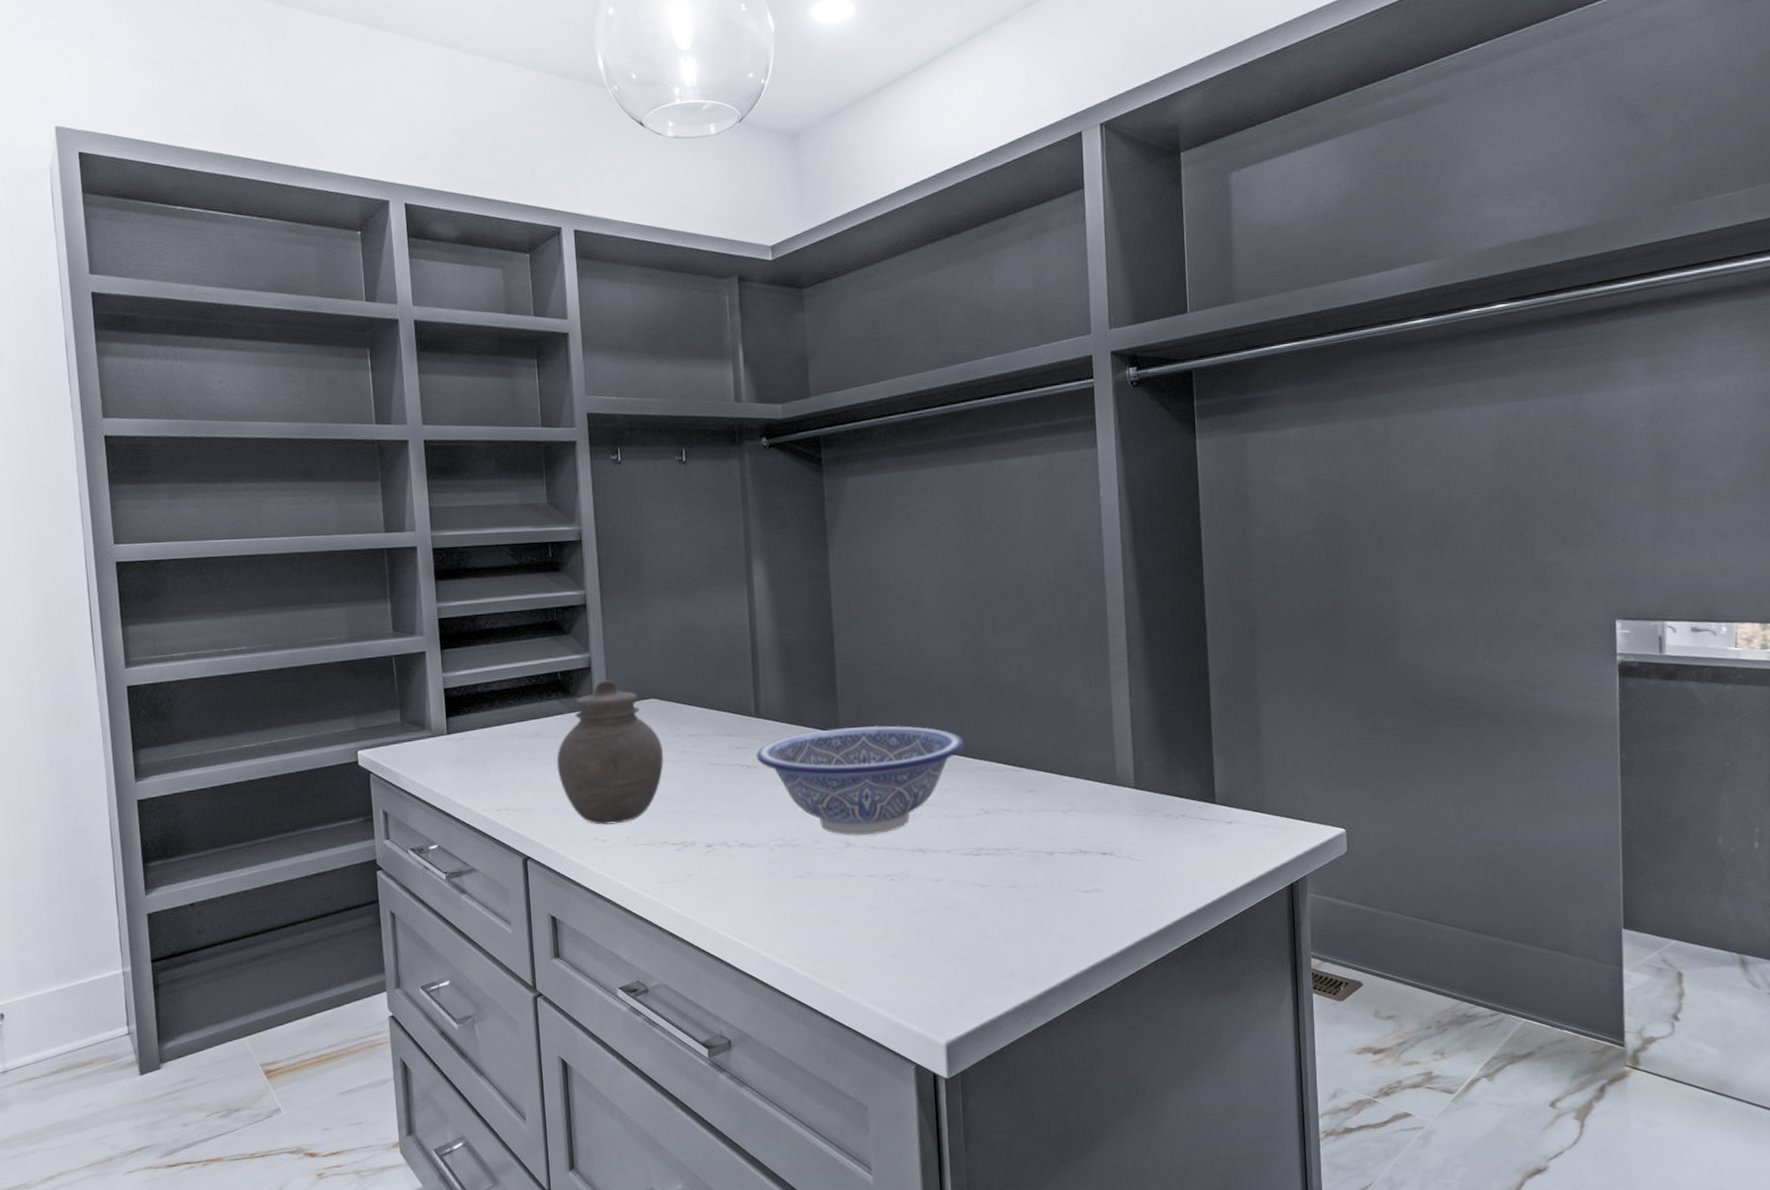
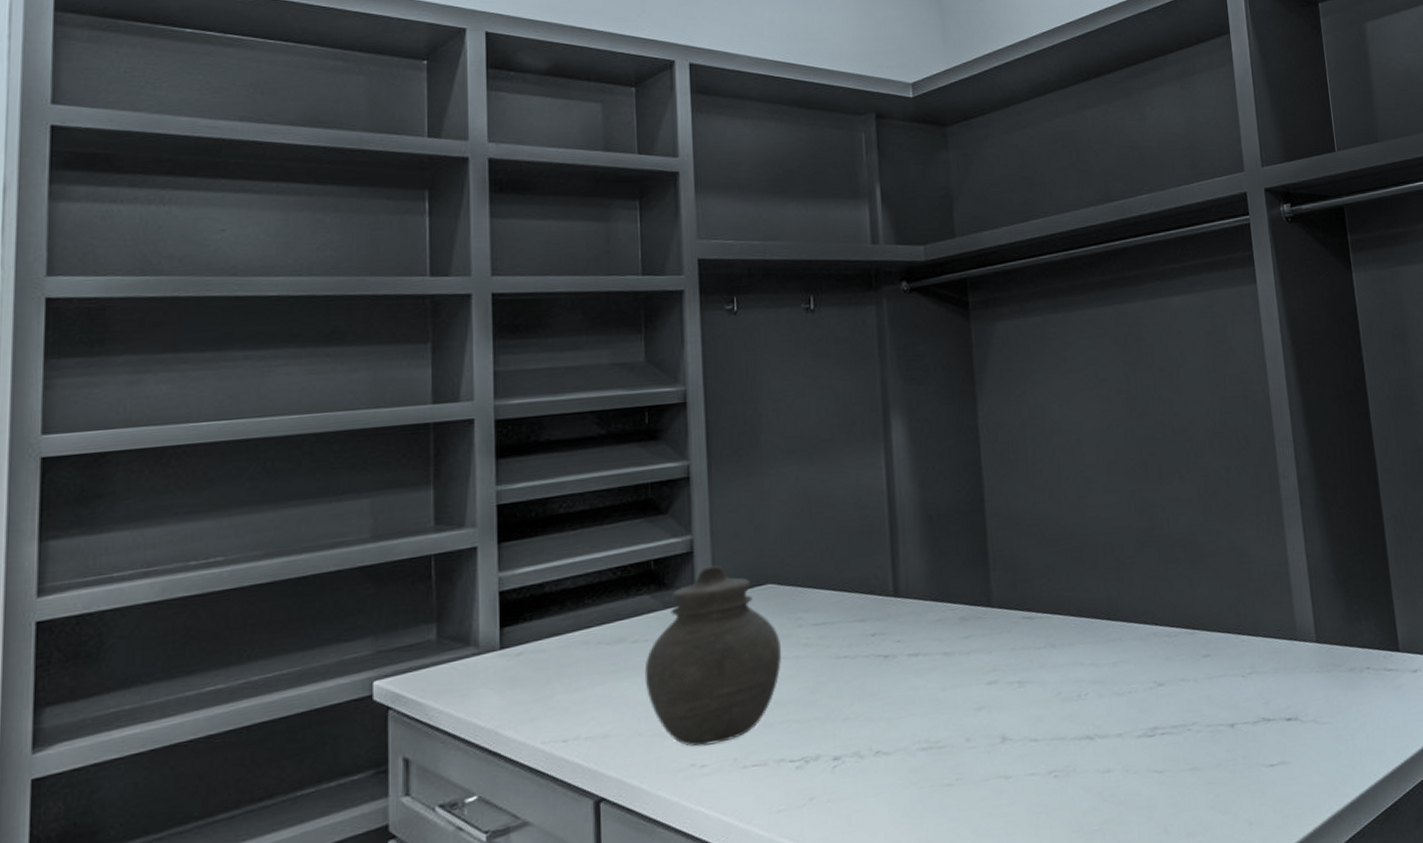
decorative bowl: present [756,725,965,836] -> none [895,592,1133,728]

